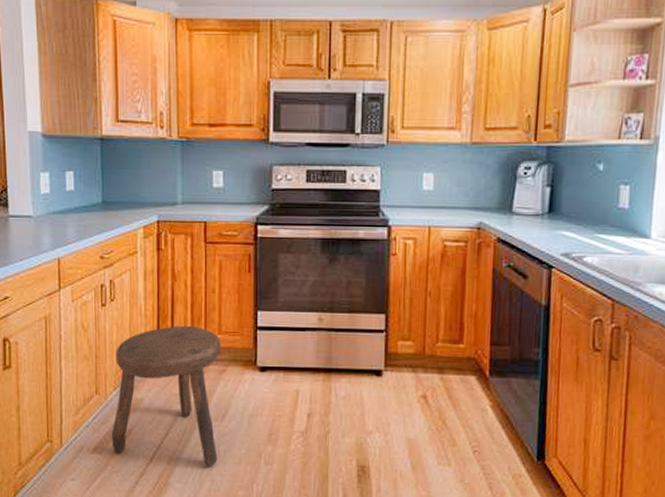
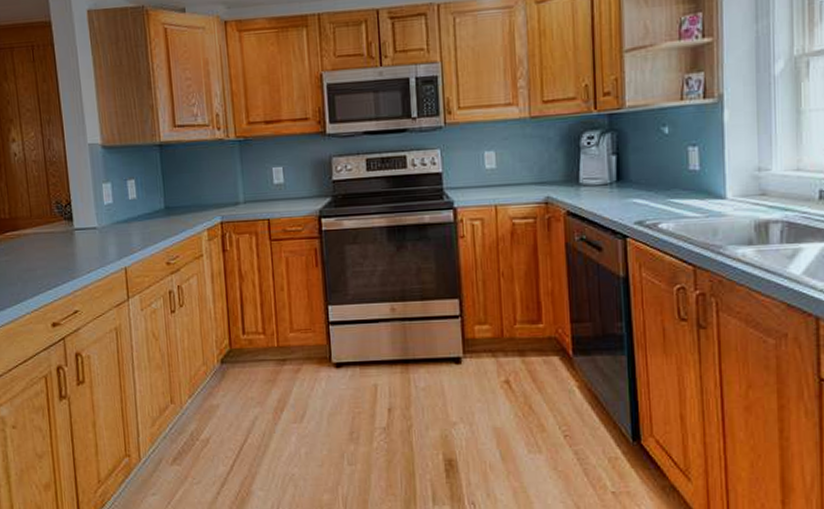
stool: present [111,325,222,466] -> none [188,325,300,471]

